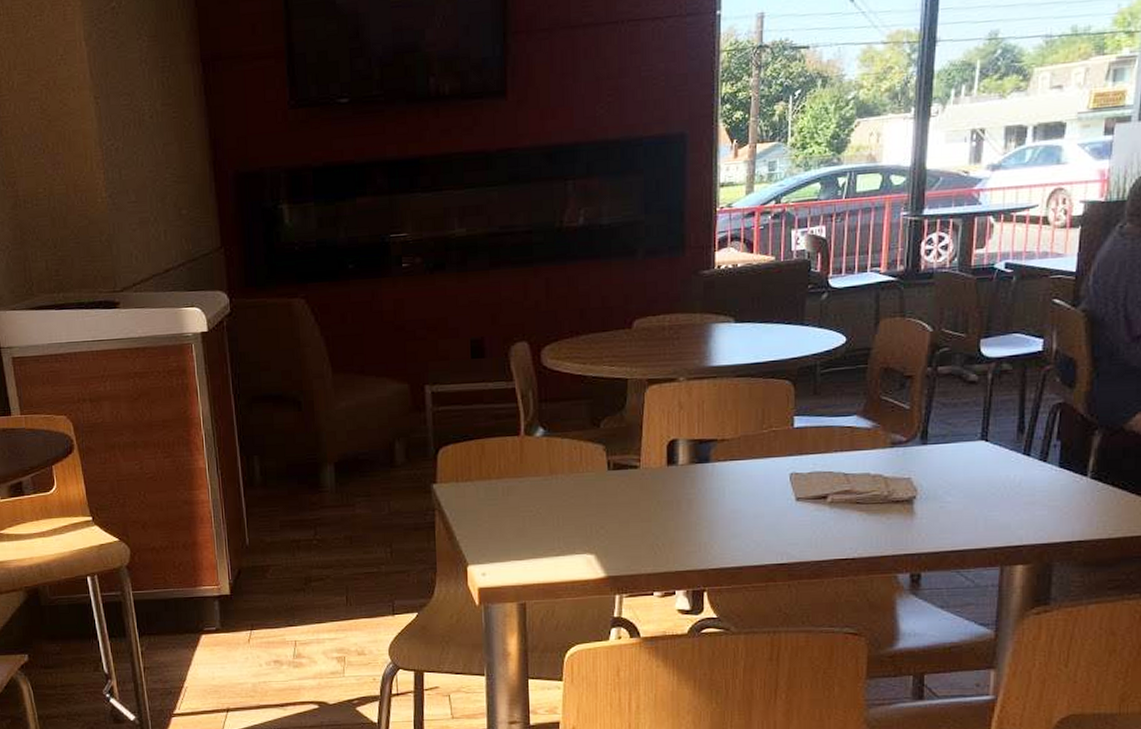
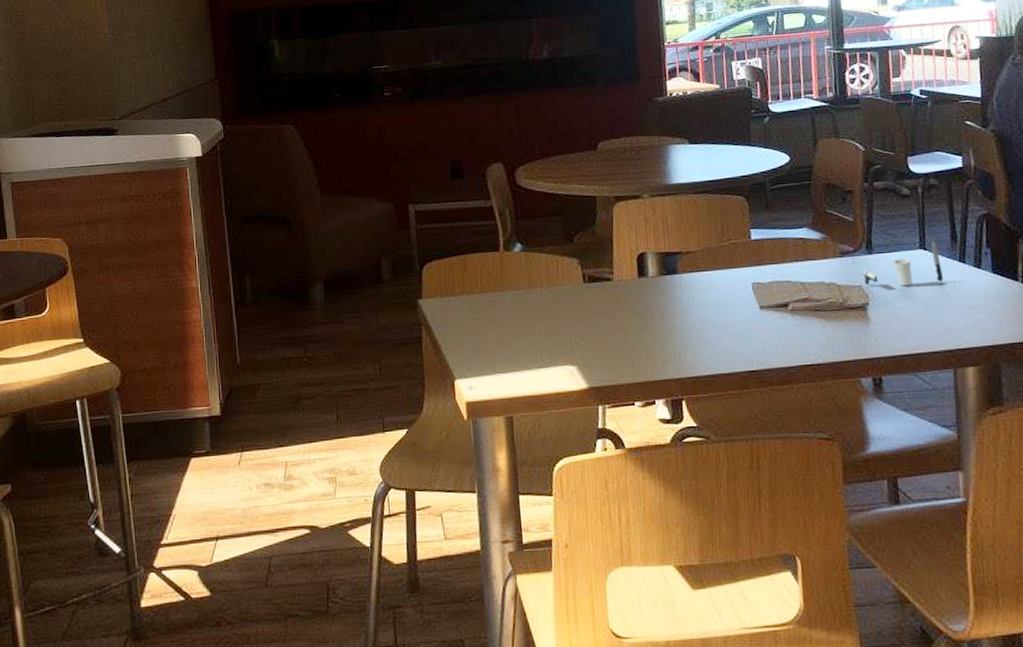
cup: none [914,432,1003,480] -> present [863,241,943,287]

